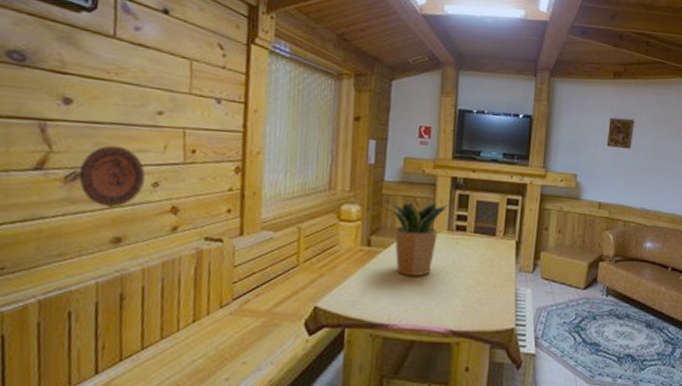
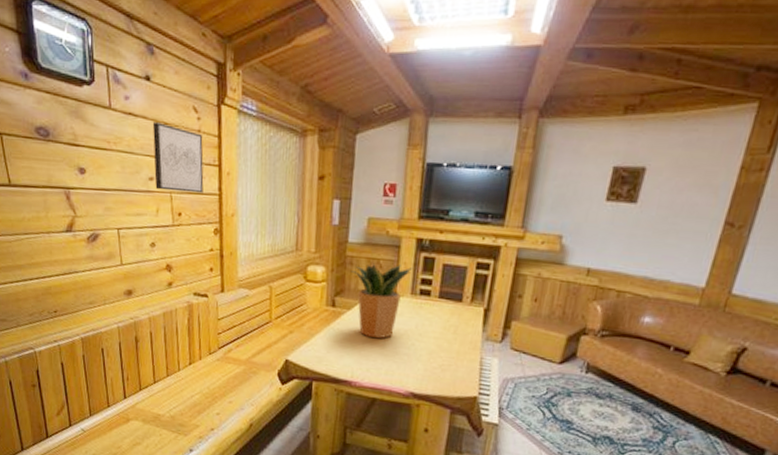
decorative plate: present [78,145,145,207] -> none [96,209,144,264]
wall art: none [165,55,228,130] -> present [152,122,204,194]

